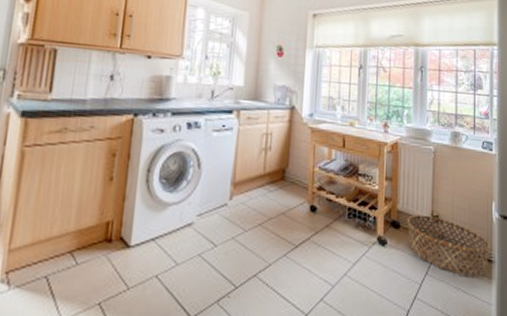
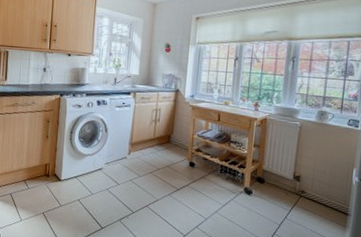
basket: present [408,214,490,277] -> none [271,174,347,226]

